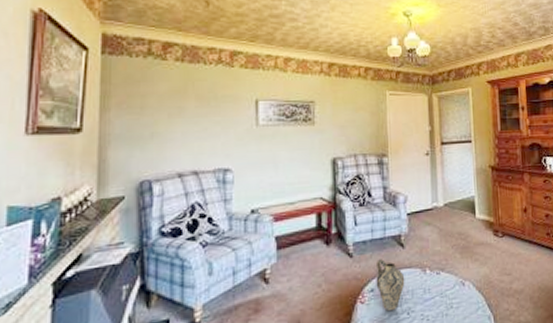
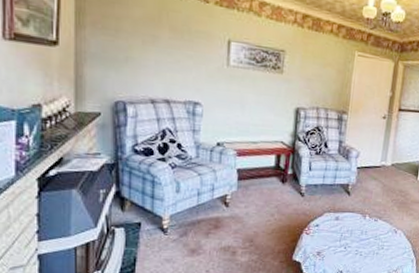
ceramic jug: present [376,259,405,310] -> none [321,201,347,243]

